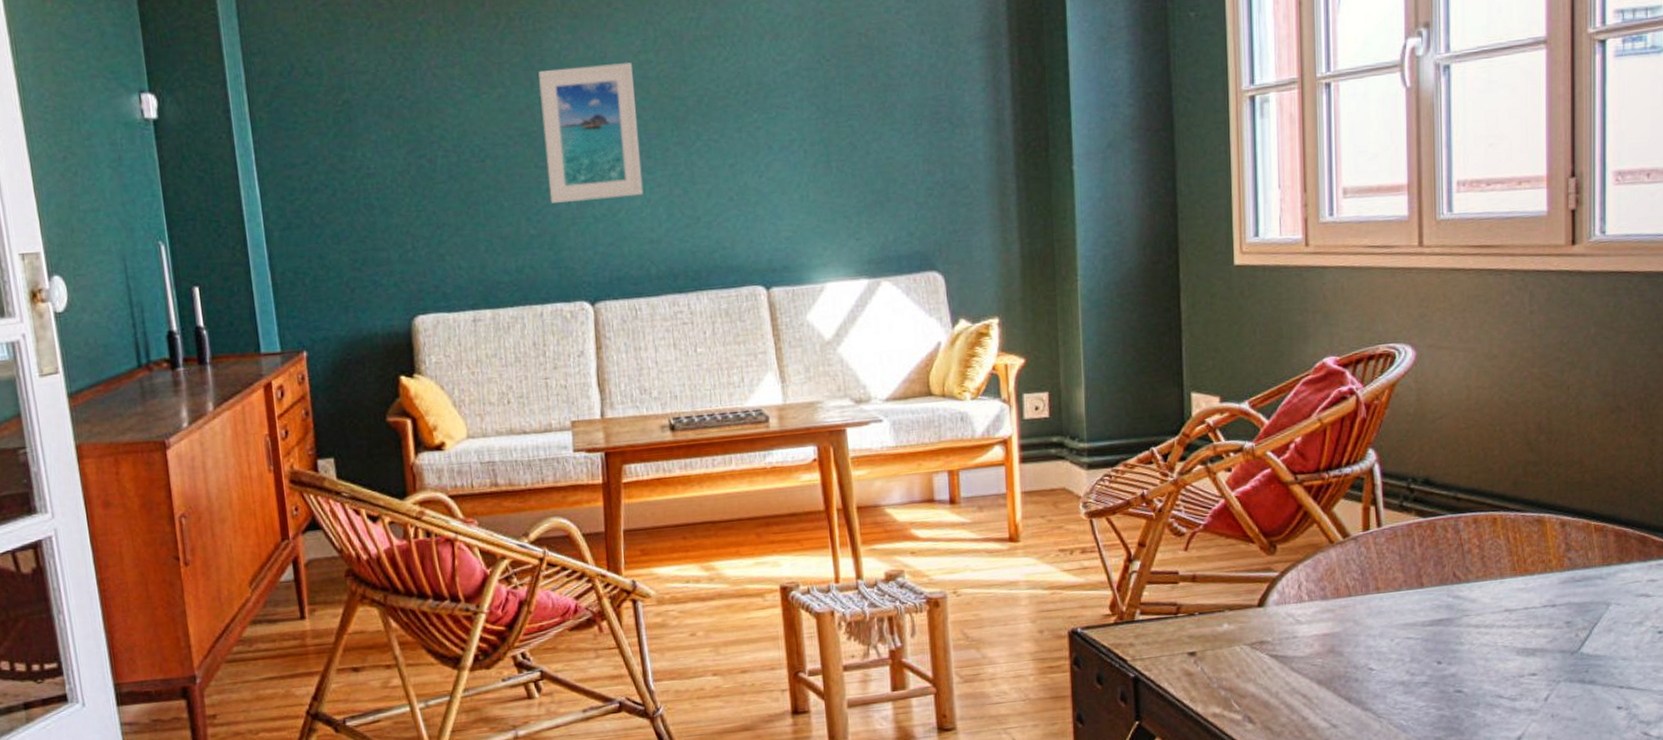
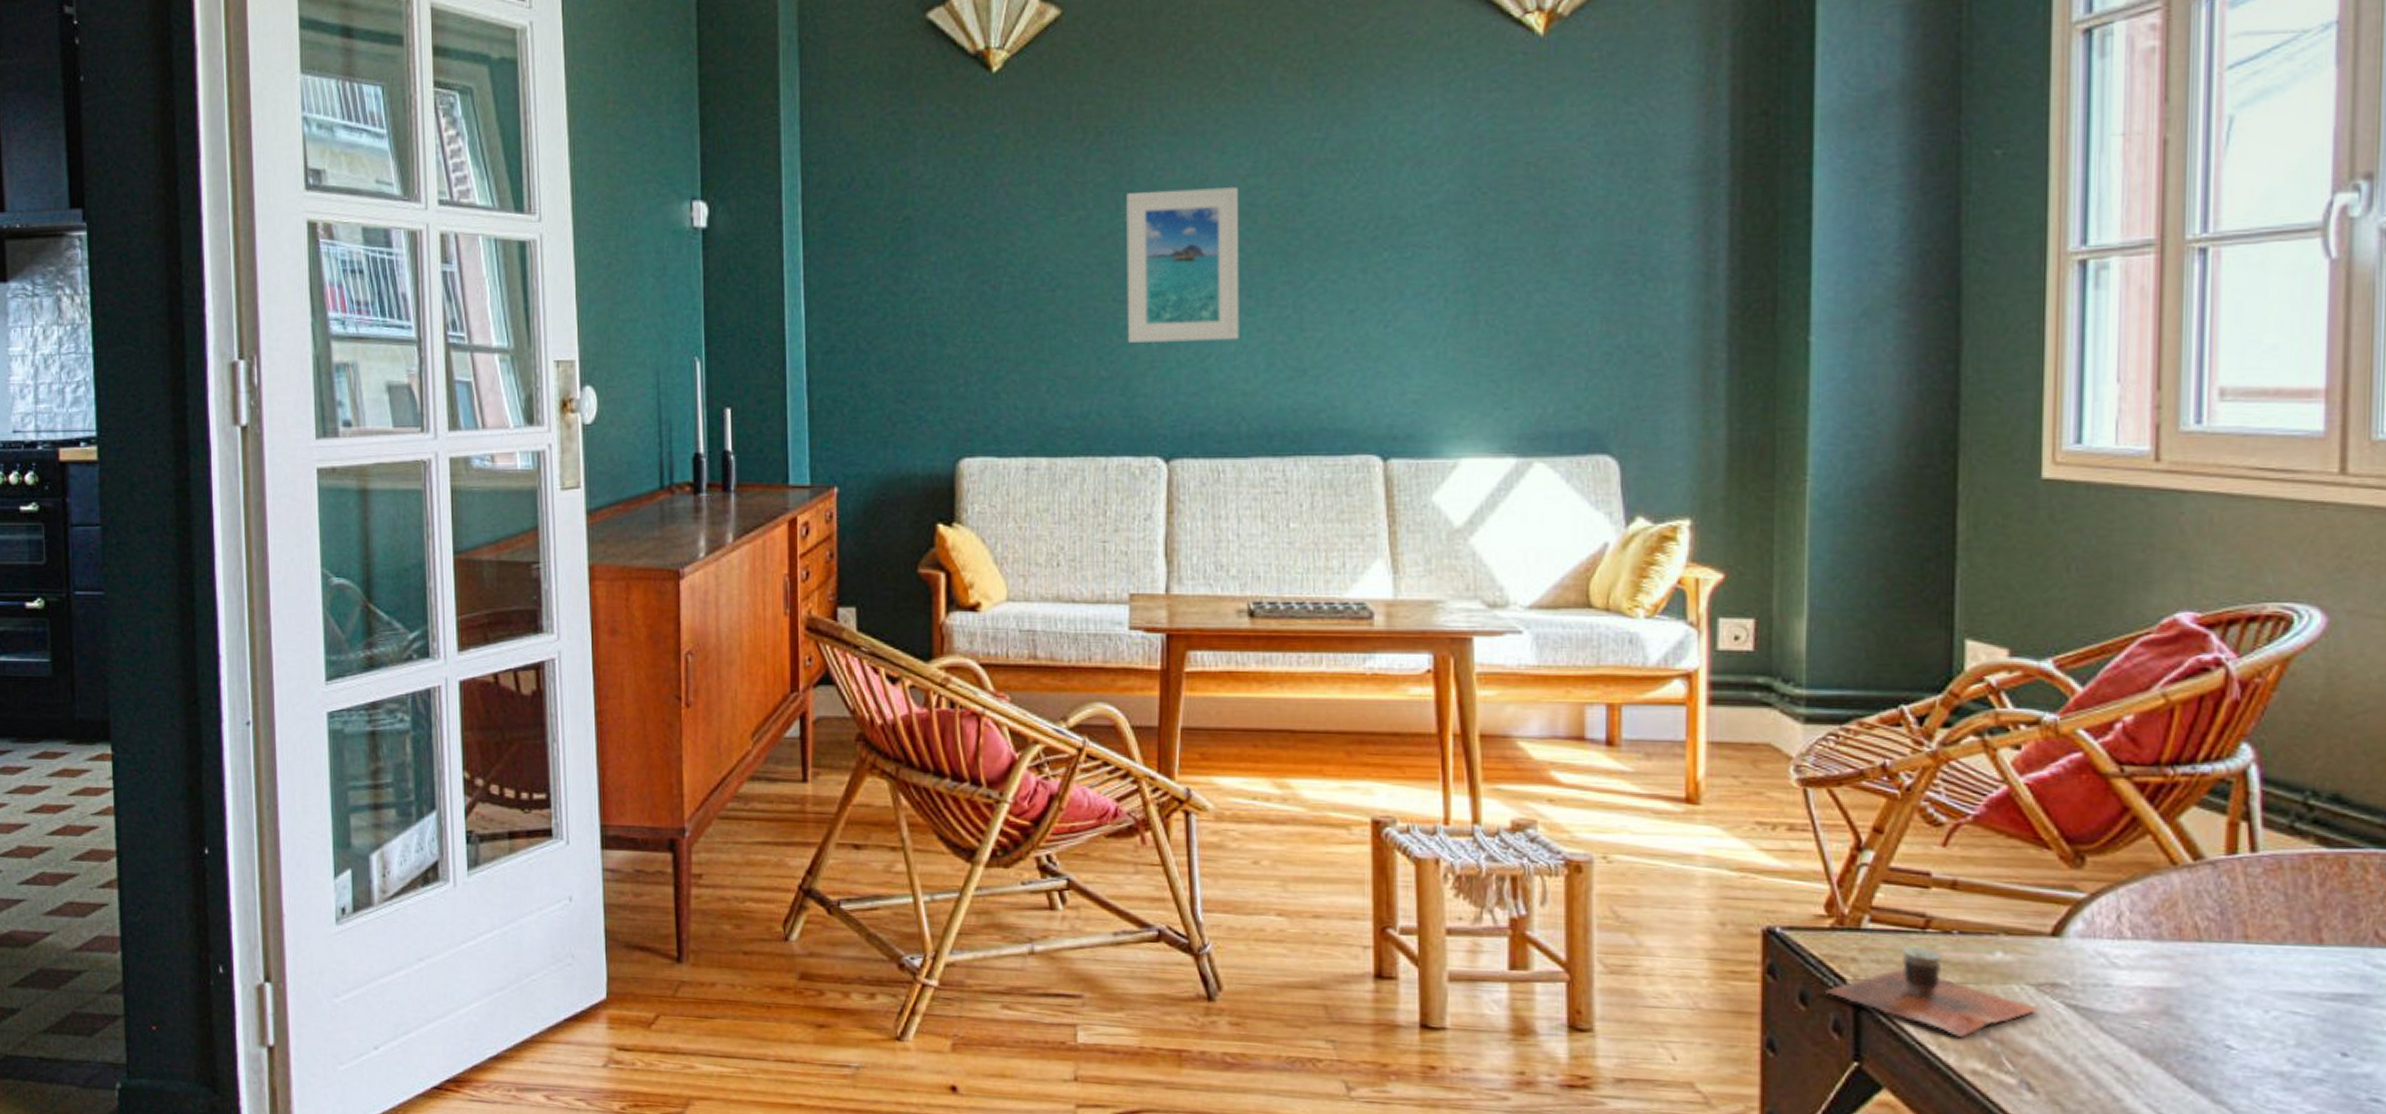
cup: none [1113,627,1254,691] -> present [1824,946,2041,1037]

